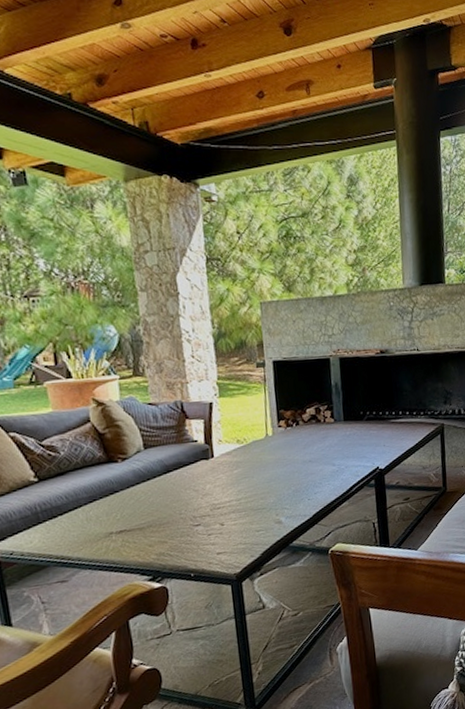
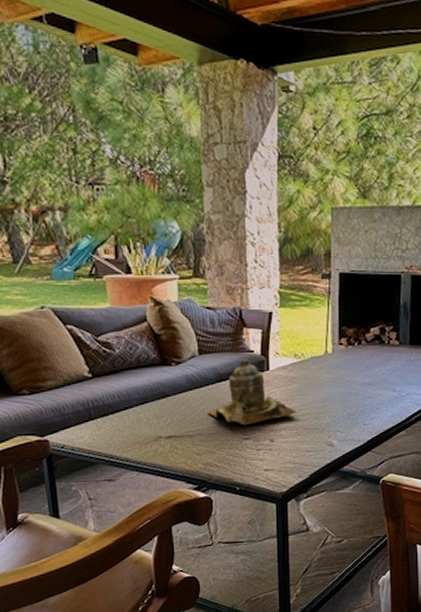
teapot: none [157,448,244,513] -> present [208,358,297,426]

